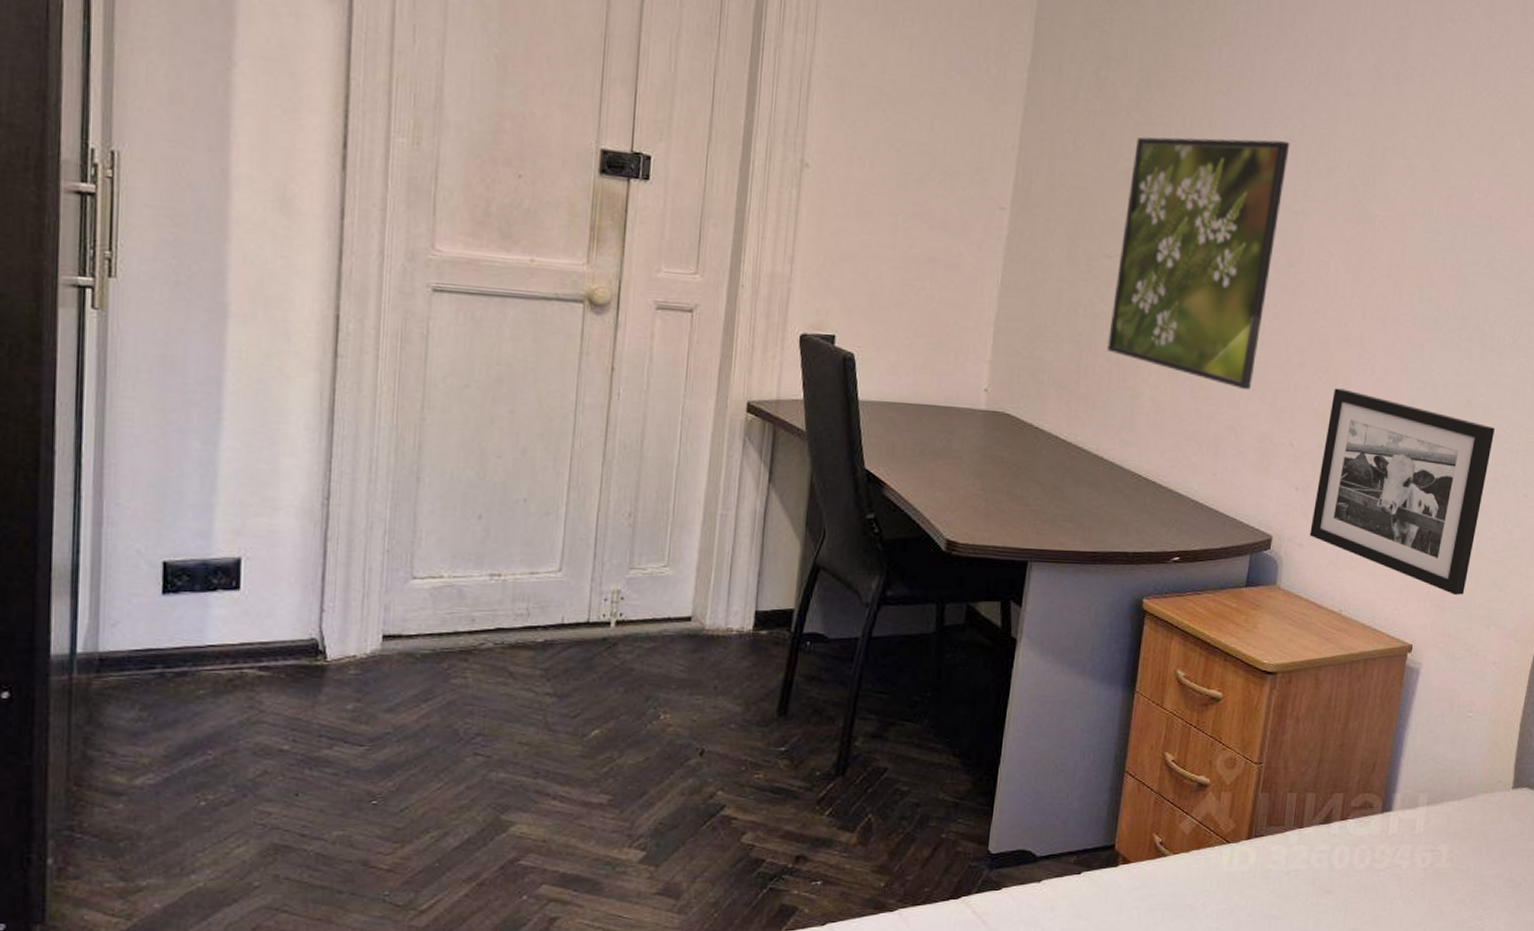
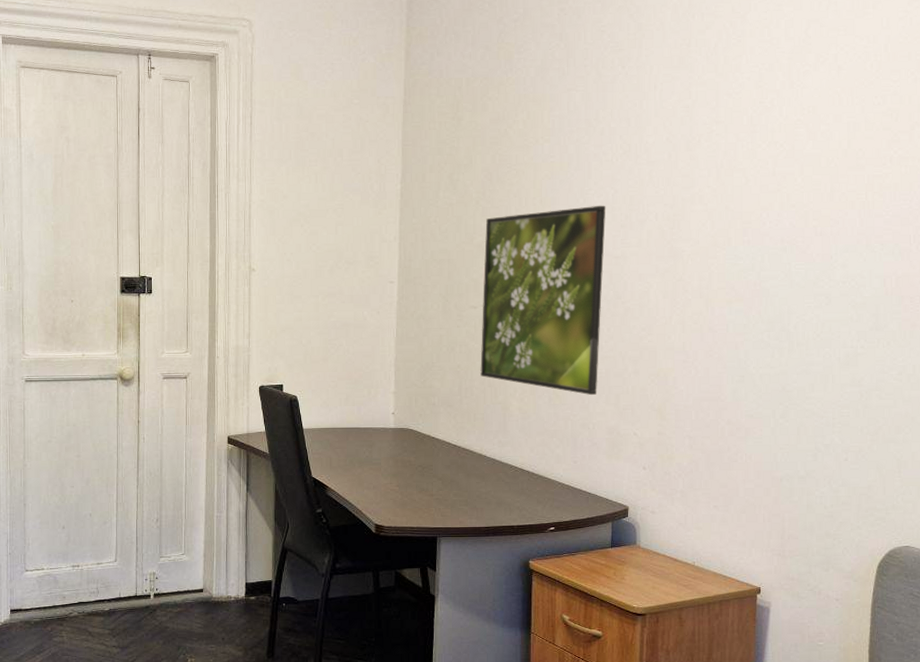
picture frame: present [1309,388,1495,596] -> none [659,387,810,546]

